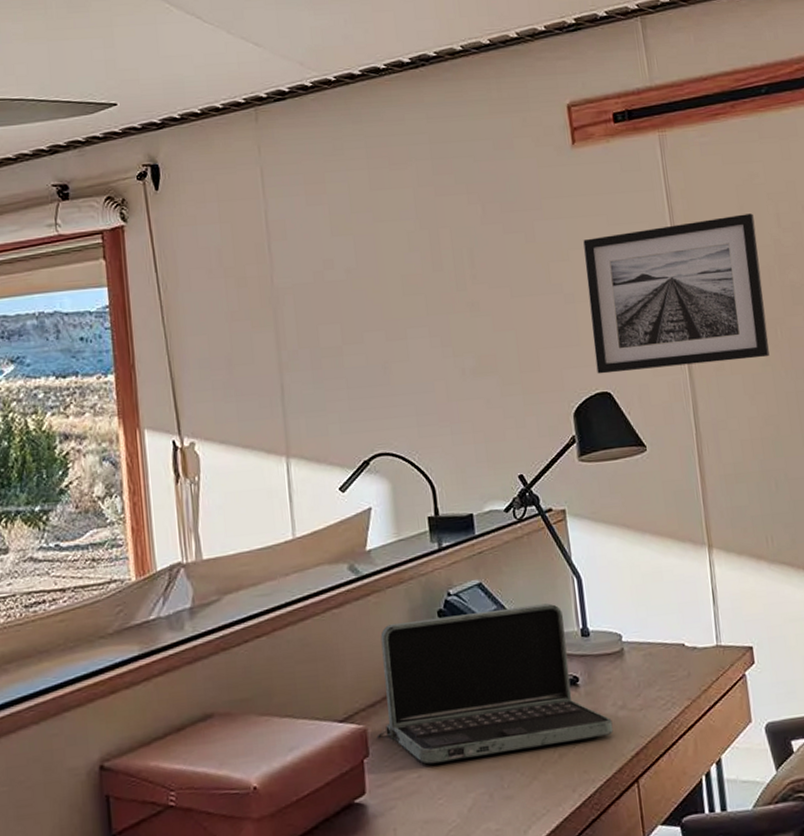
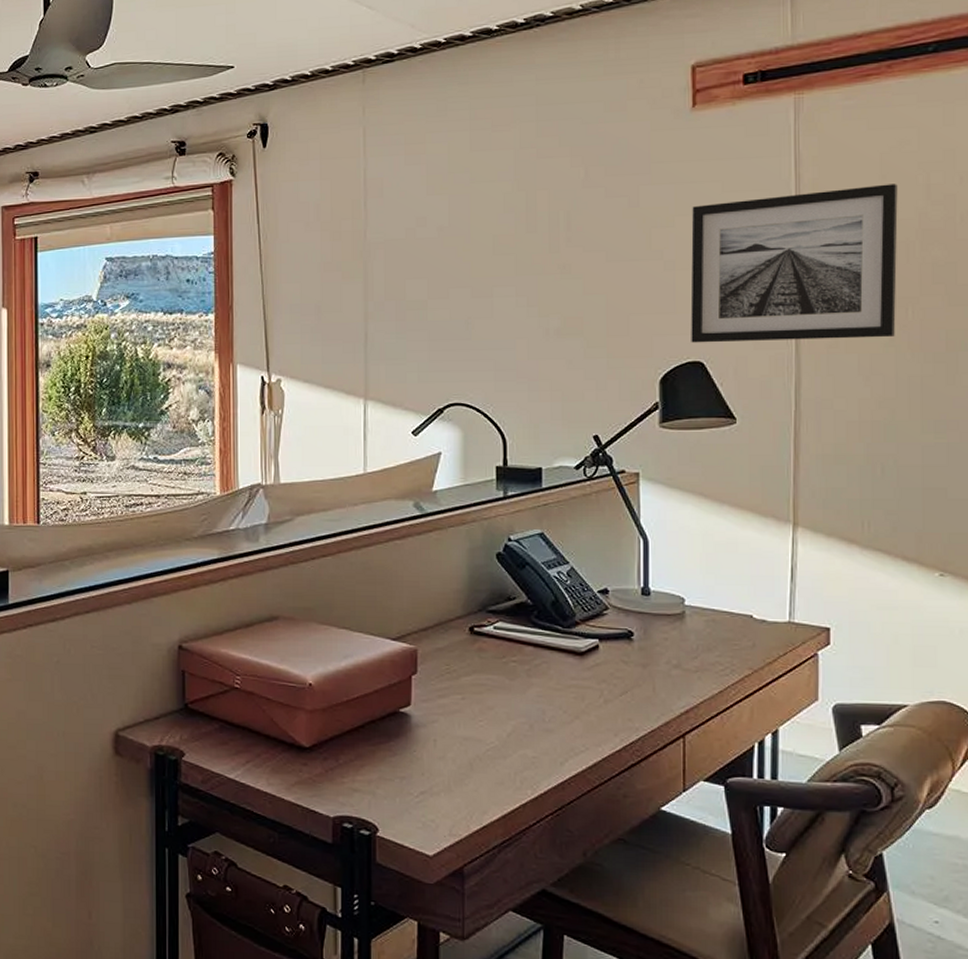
laptop: present [376,603,614,765] -> none [426,559,664,691]

